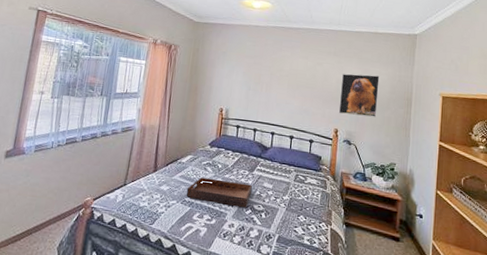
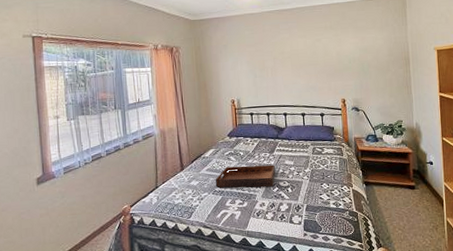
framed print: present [338,73,380,117] -> none [341,41,379,84]

